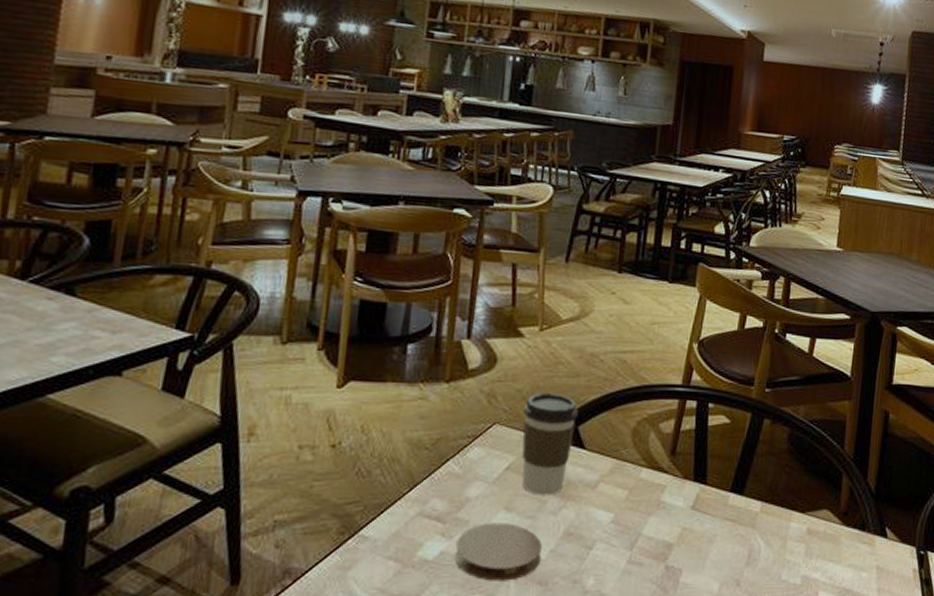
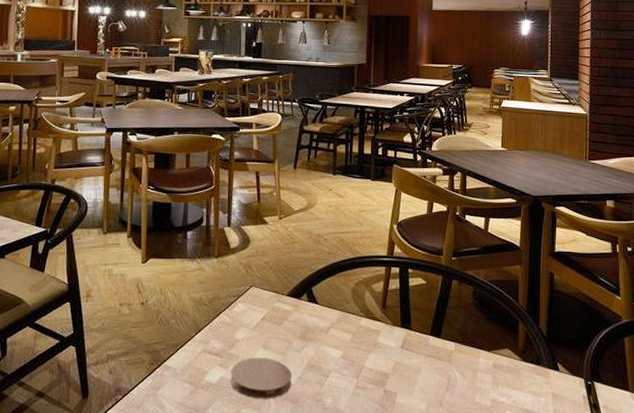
coffee cup: present [521,393,578,496] -> none [271,264,311,338]

